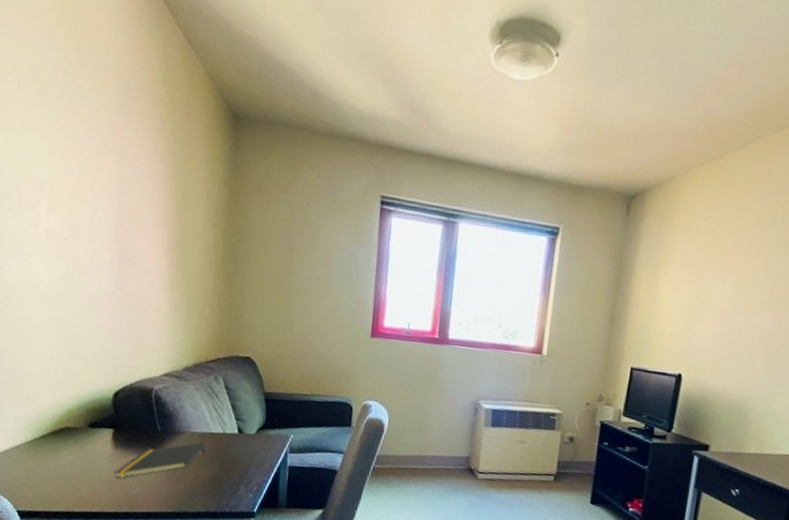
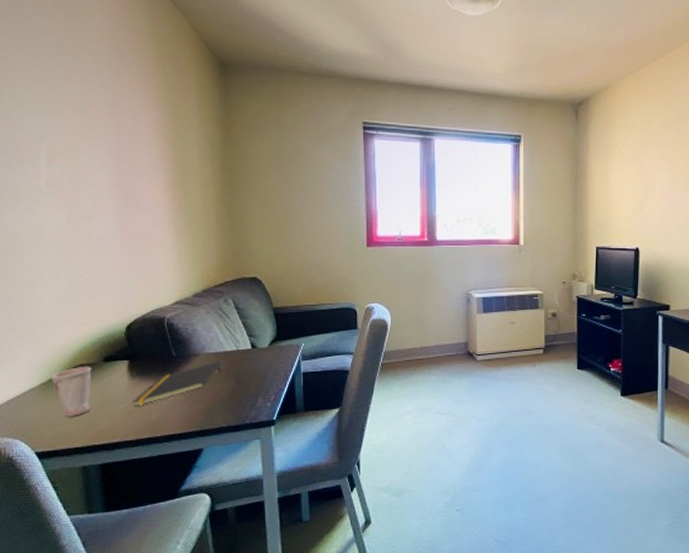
cup: none [35,429,77,480] -> present [49,366,92,416]

